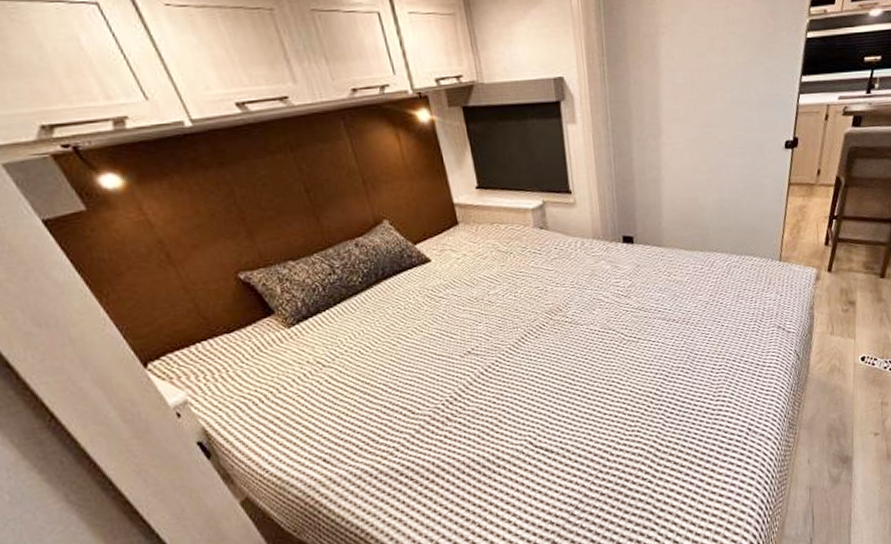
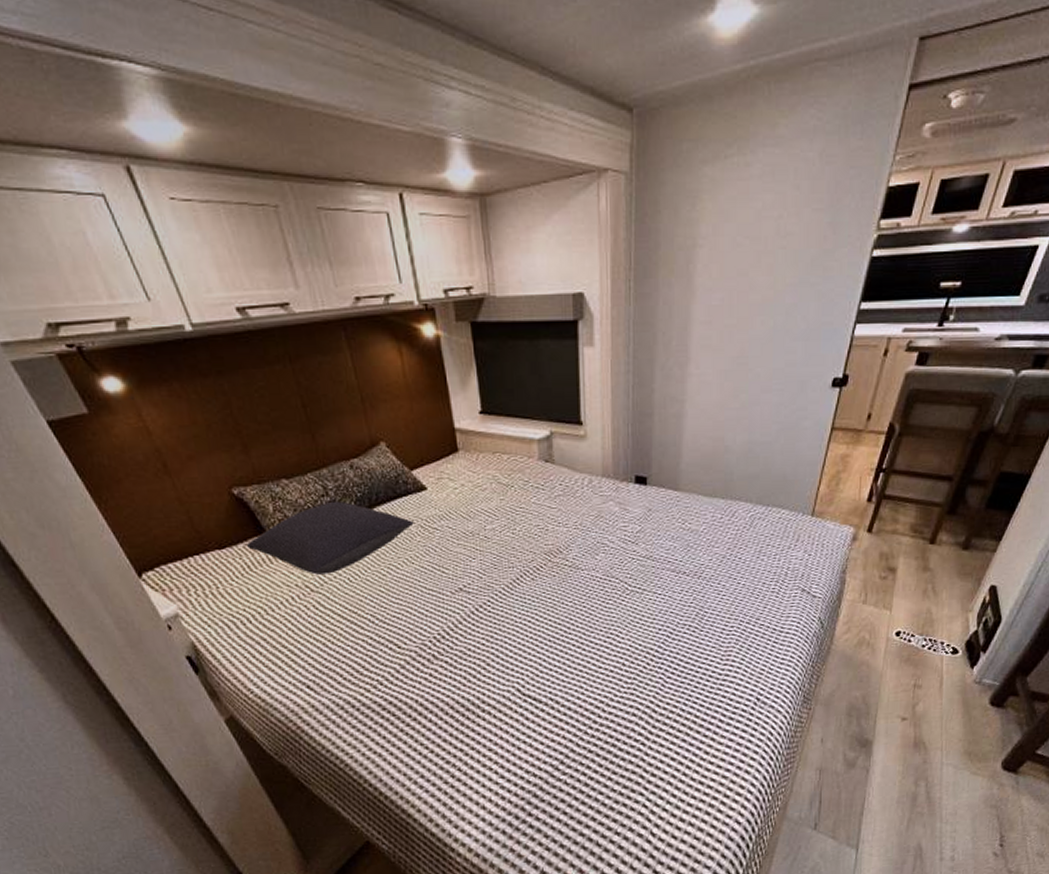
pillow: none [256,278,420,350] -> present [247,501,414,575]

